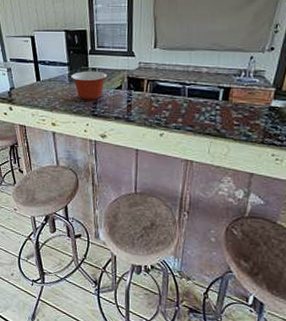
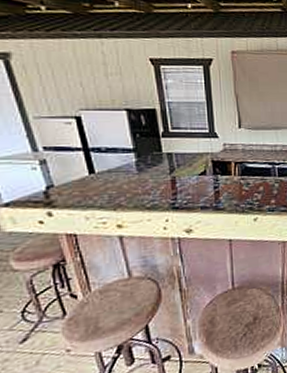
mixing bowl: present [71,71,107,100] -> none [140,156,187,192]

